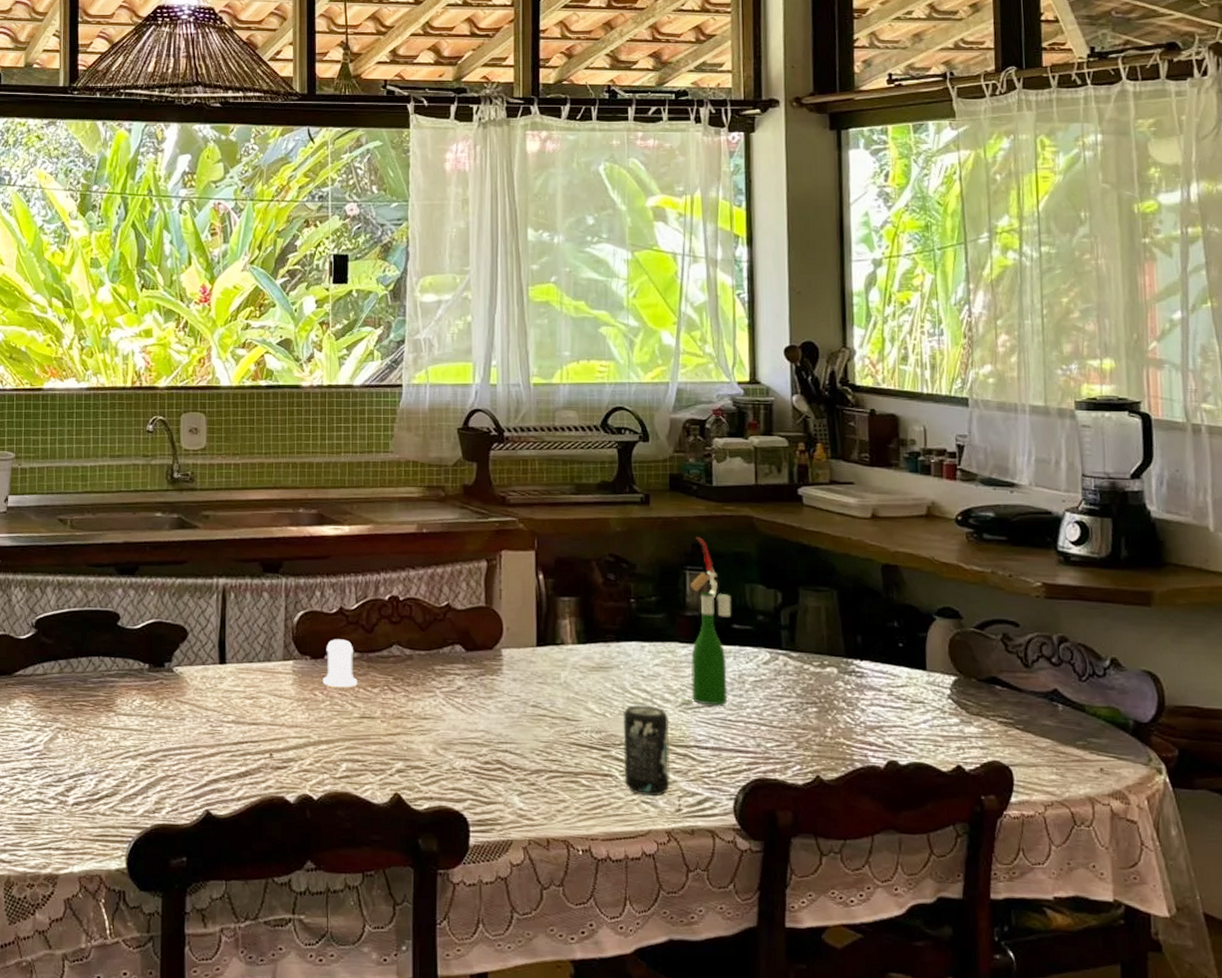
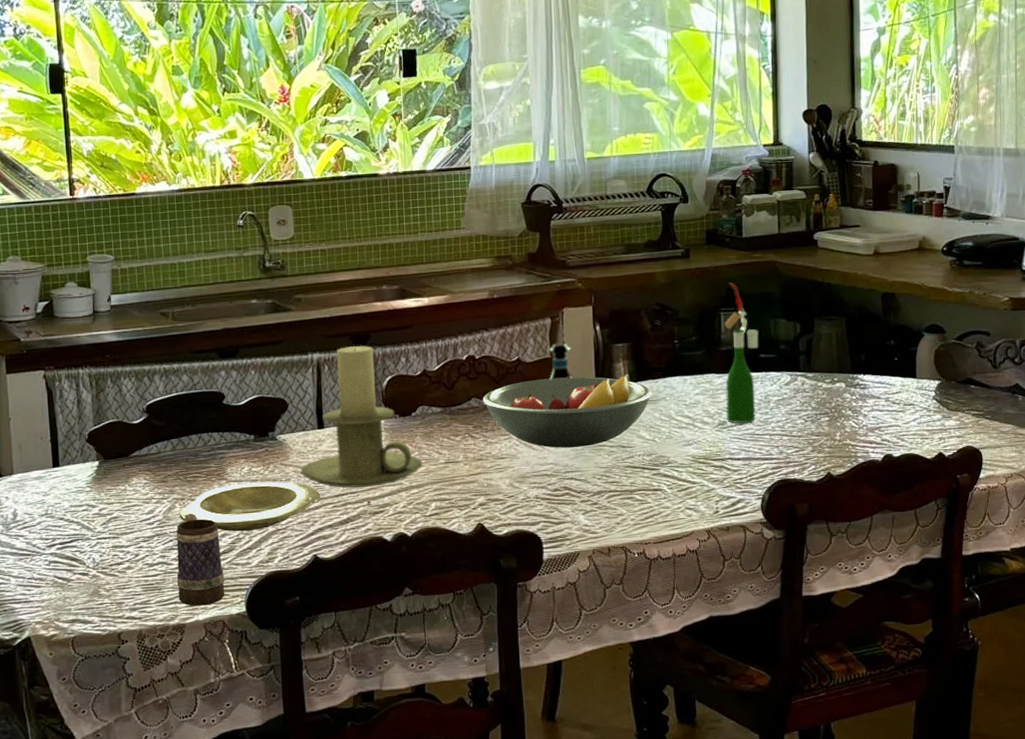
mug: none [52,746,105,856] -> present [176,513,225,606]
plate: none [61,718,217,774] -> present [179,481,320,532]
candle holder: none [197,573,335,737] -> present [300,345,423,488]
salt shaker: present [322,639,358,688] -> none [411,397,442,440]
fruit bowl: none [406,630,603,715] -> present [483,374,652,448]
tequila bottle: none [483,590,510,632] -> present [548,343,572,379]
beverage can: present [623,705,670,797] -> none [669,428,709,504]

